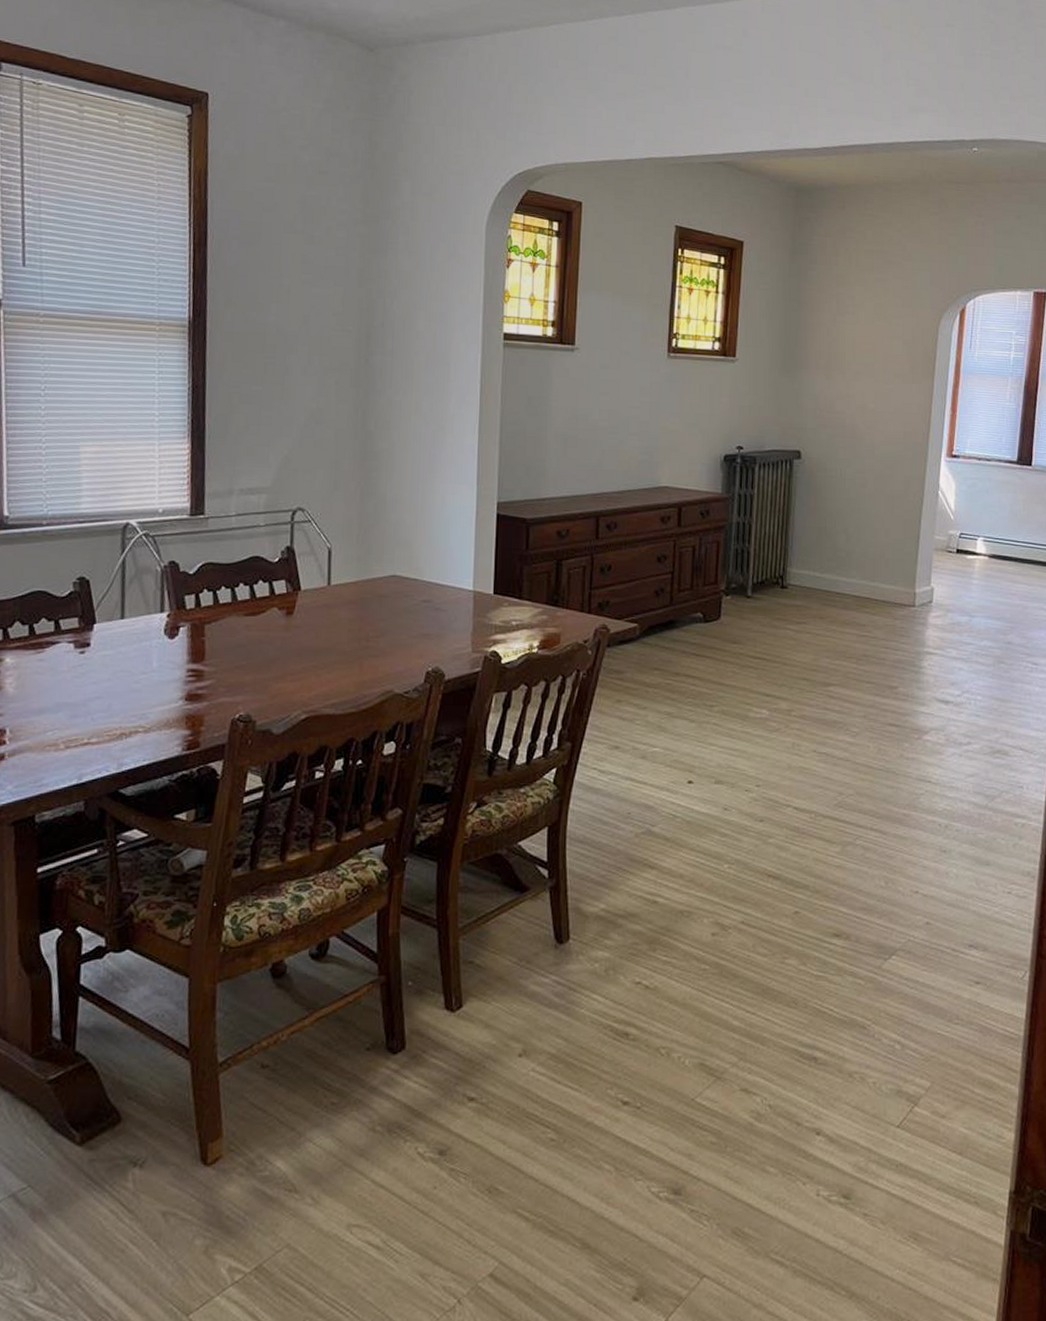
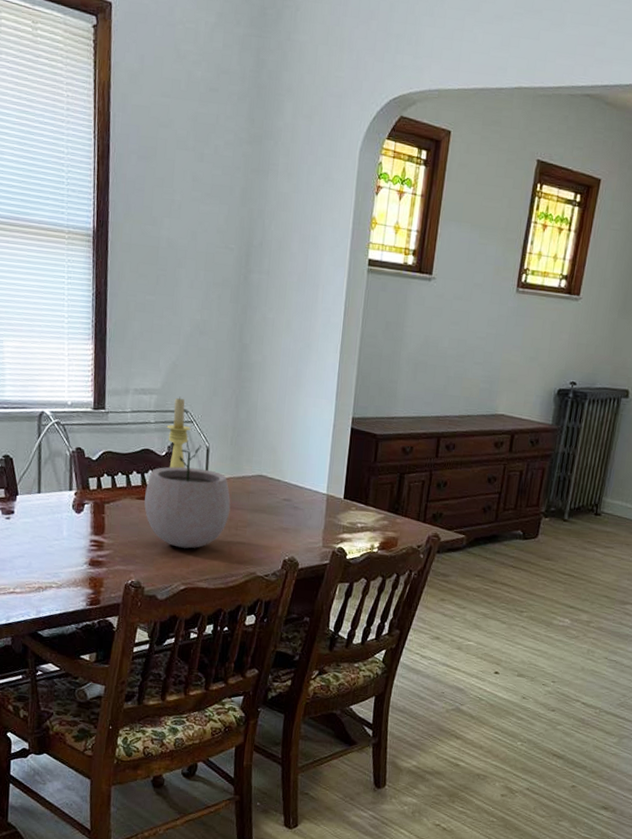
plant pot: none [254,543,360,669] -> present [144,440,231,549]
candle holder: none [279,494,309,576] -> present [166,396,192,469]

